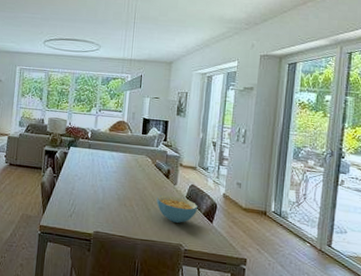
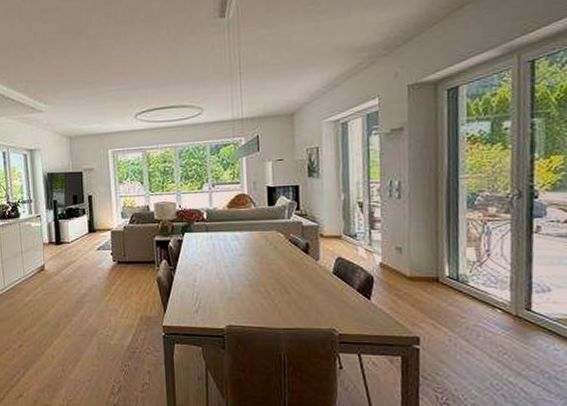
cereal bowl: present [157,195,198,223] -> none [297,273,350,304]

